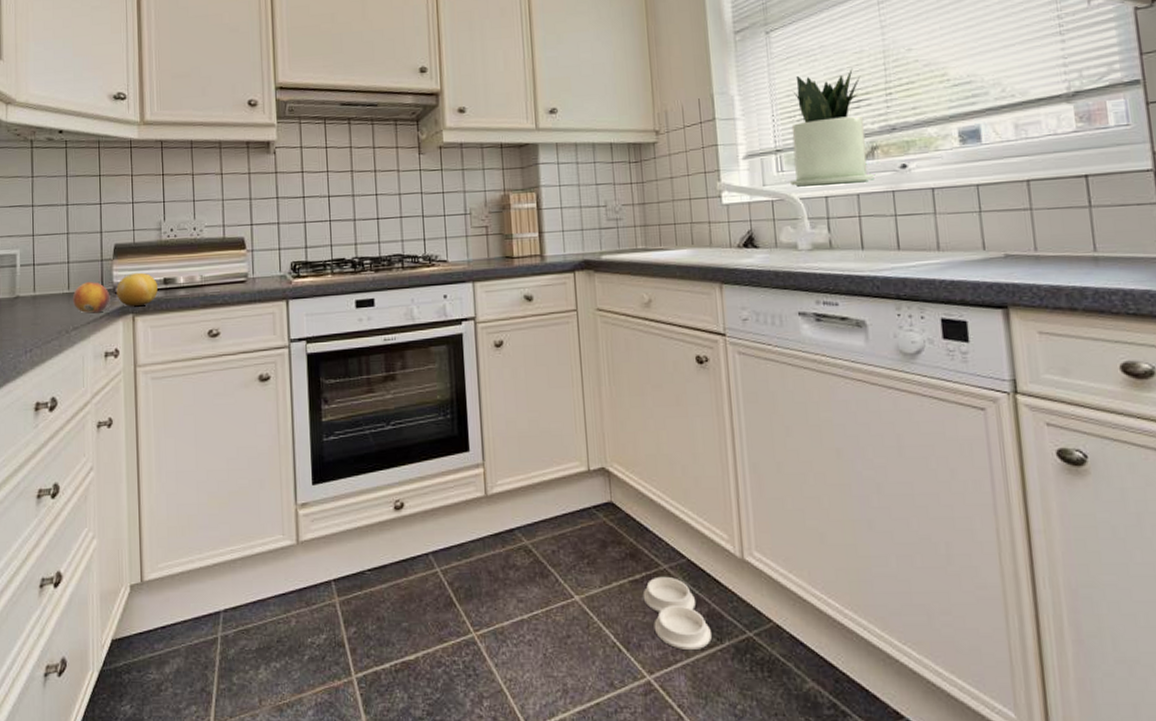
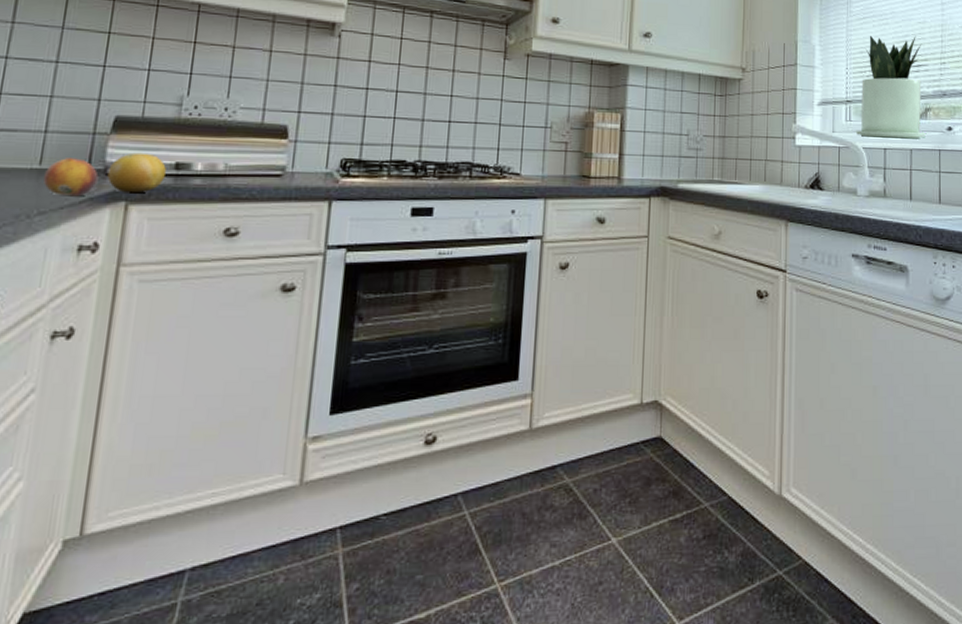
pet bowl: present [642,576,712,651] -> none [681,515,743,593]

